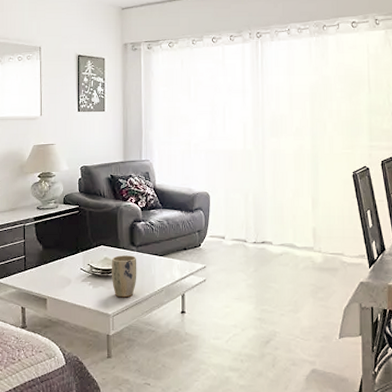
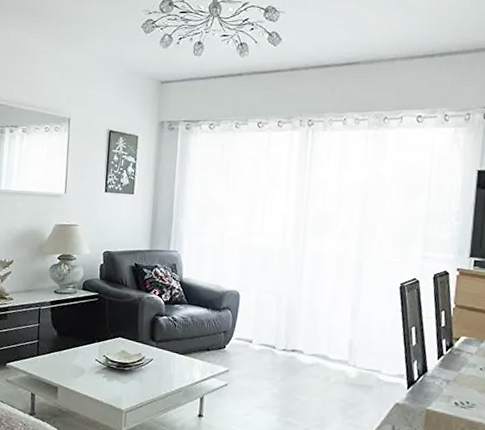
plant pot: present [111,255,137,298] -> none [127,349,156,395]

